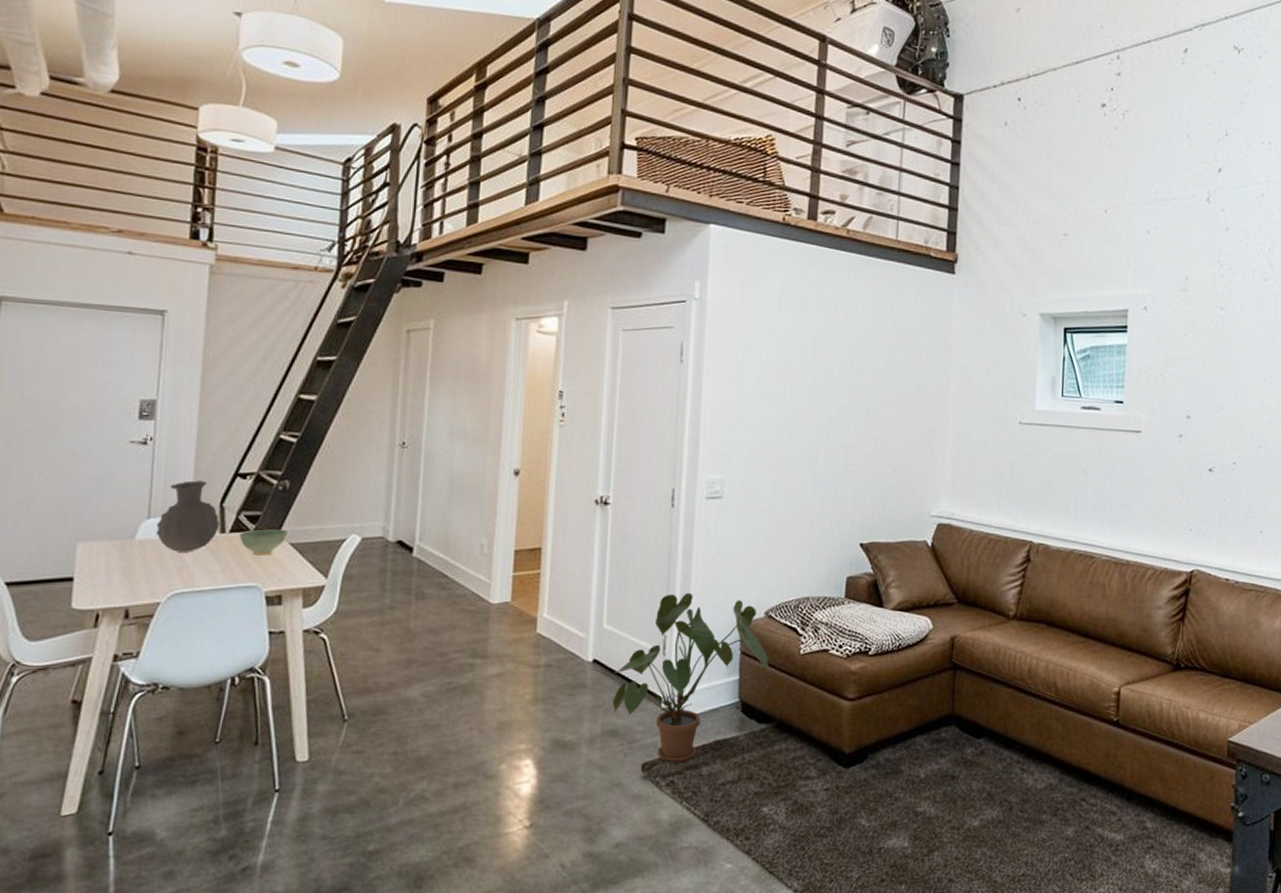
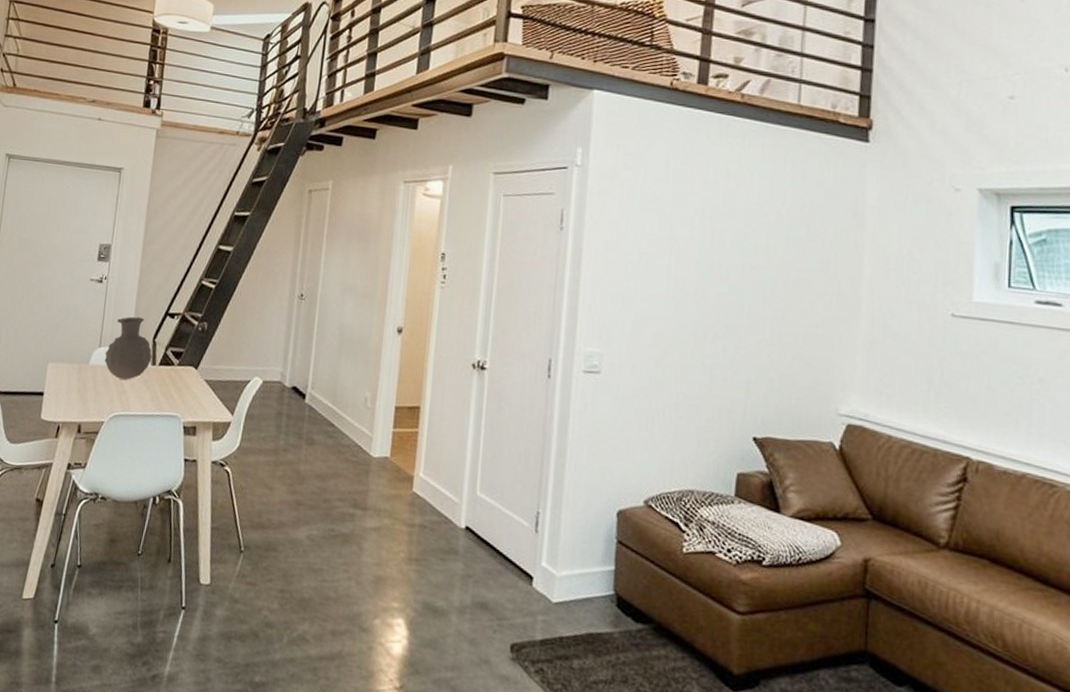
bowl: present [239,529,288,555] -> none [166,364,204,389]
house plant: present [612,592,771,763] -> none [483,468,649,651]

